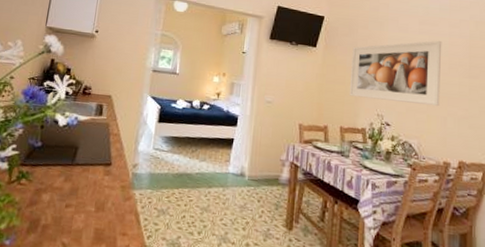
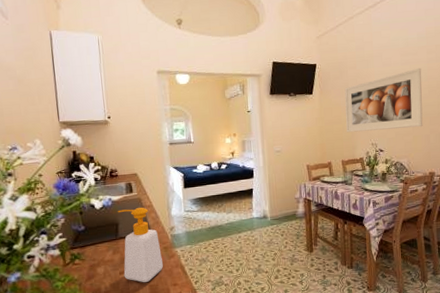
soap bottle: none [69,132,118,224] -> present [117,207,163,283]

